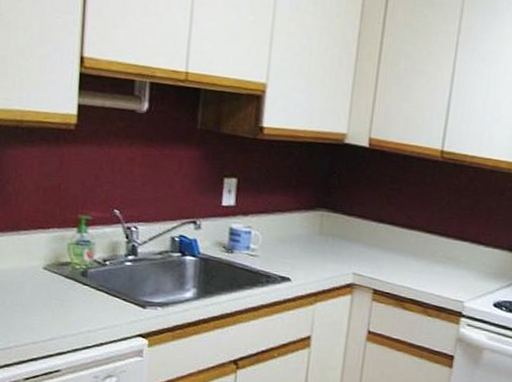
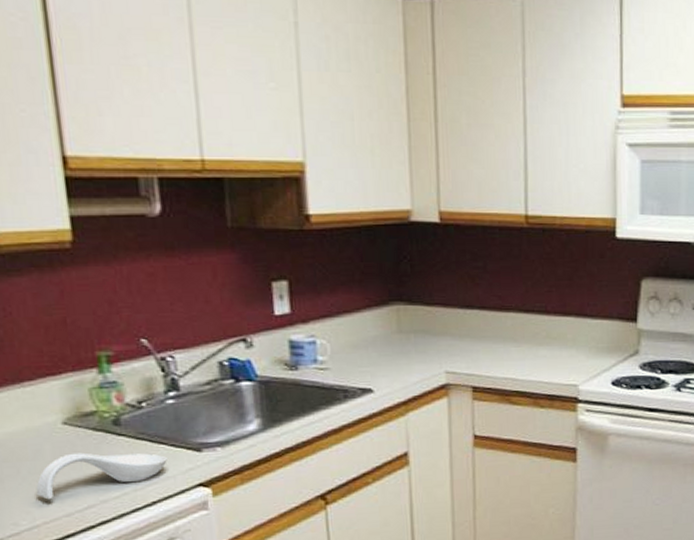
spoon rest: none [14,293,118,328] -> present [36,452,167,500]

